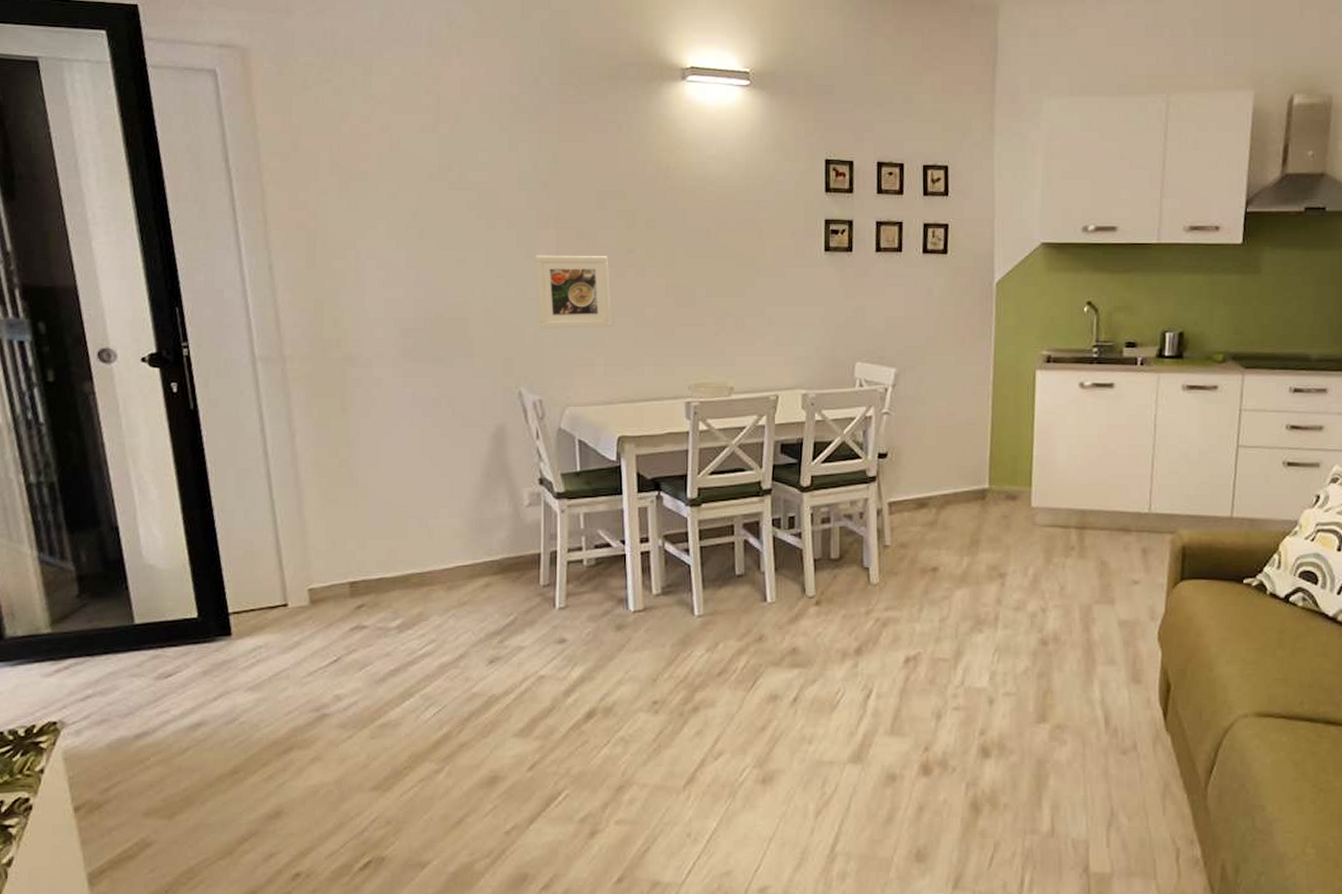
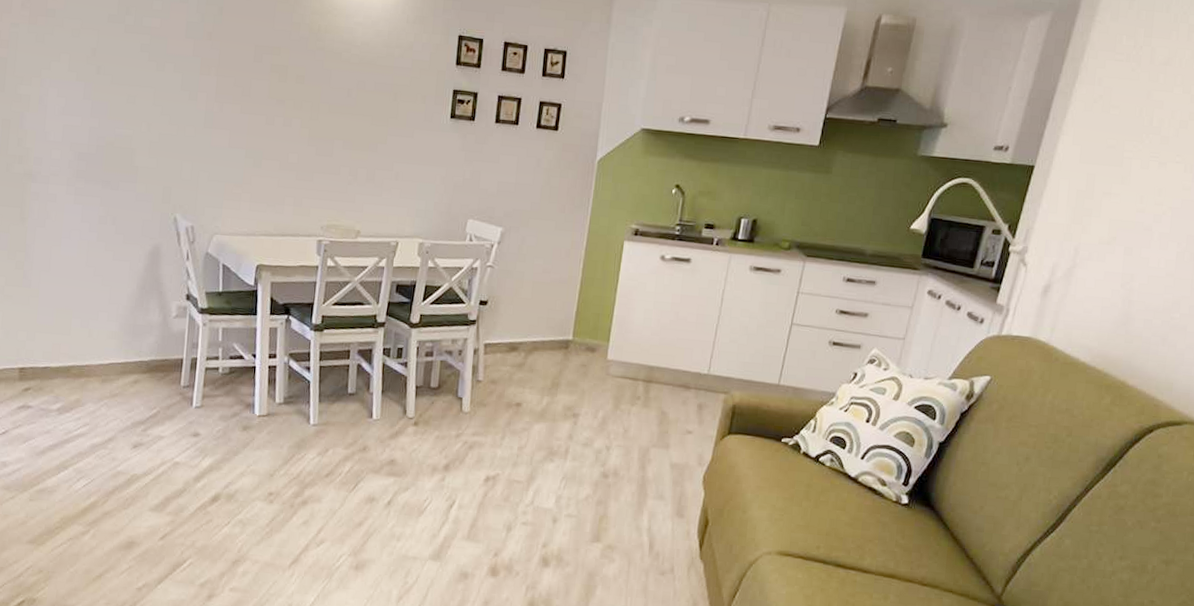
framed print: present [534,255,611,329] -> none [195,98,260,168]

